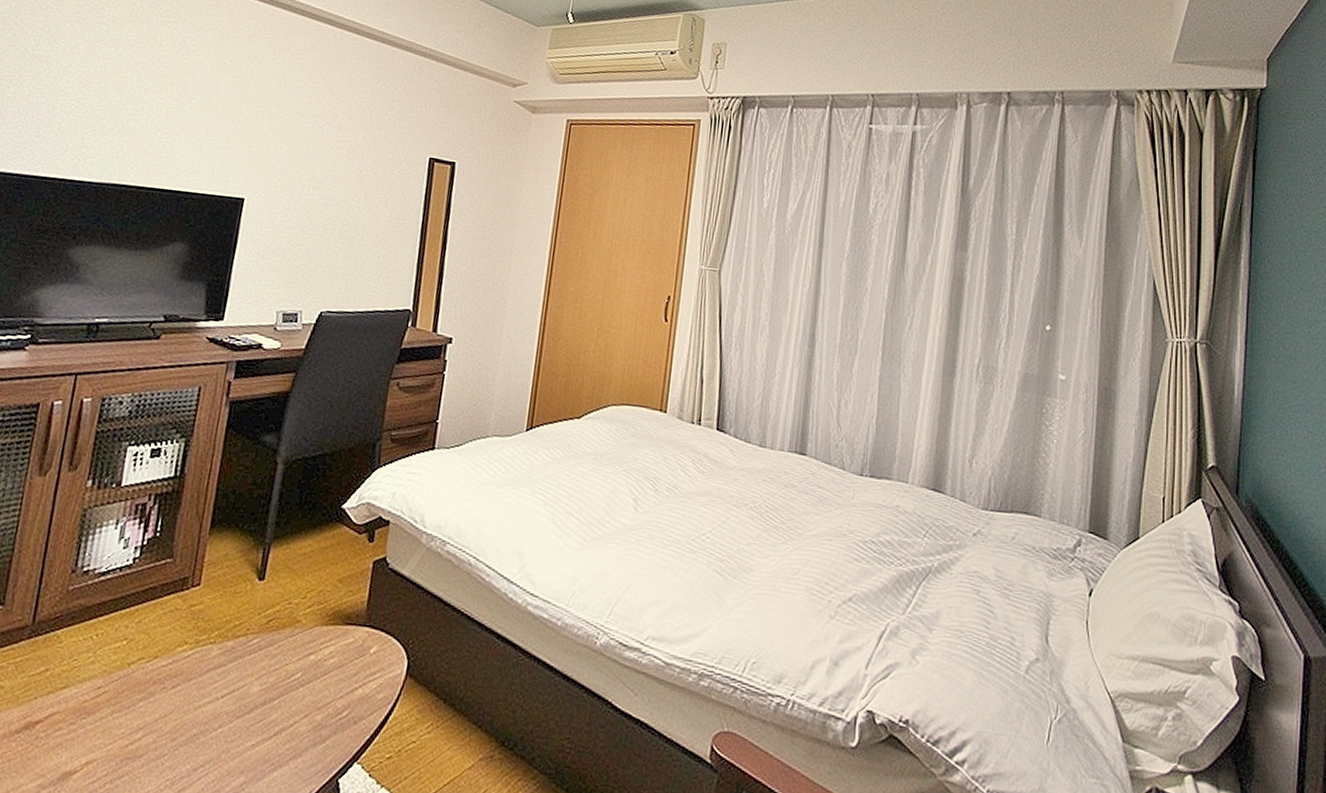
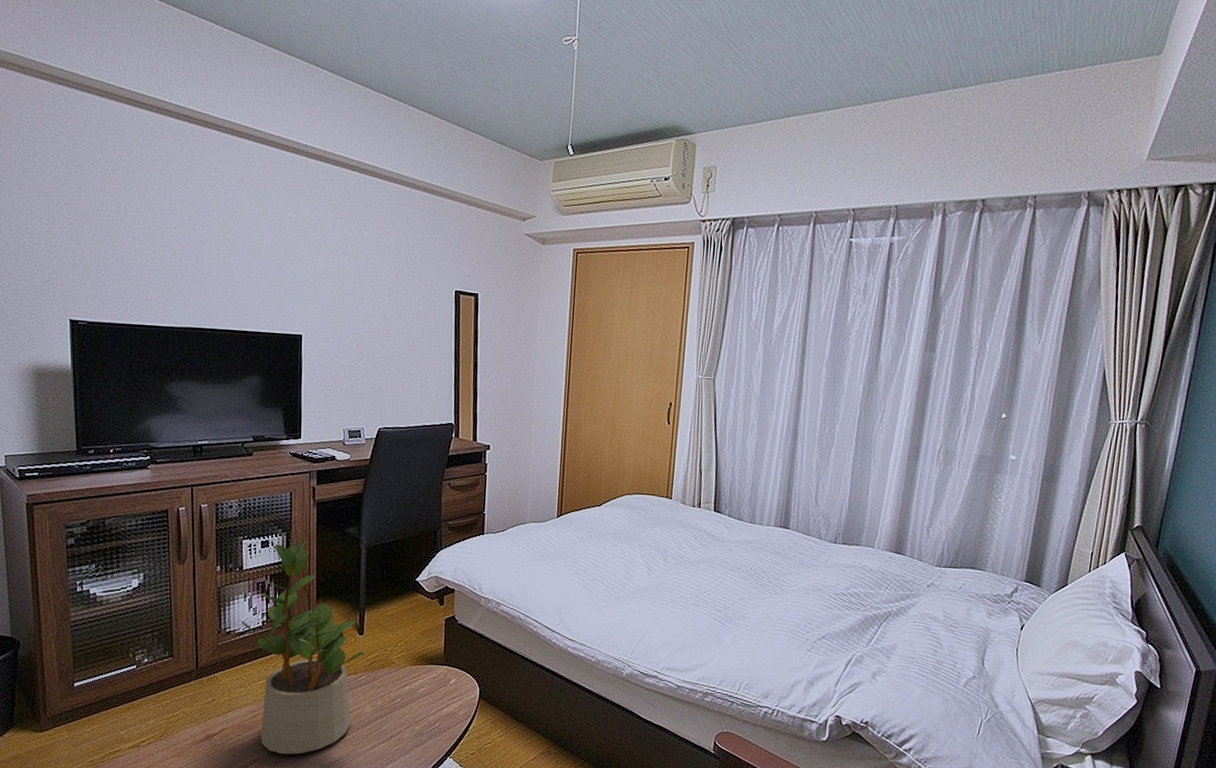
potted plant: none [100,447,262,755] -> present [240,538,364,755]

